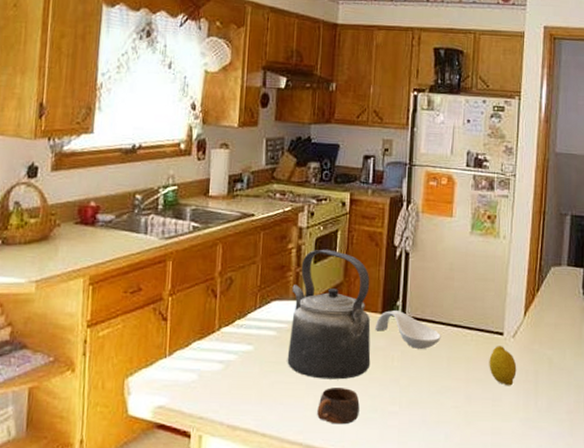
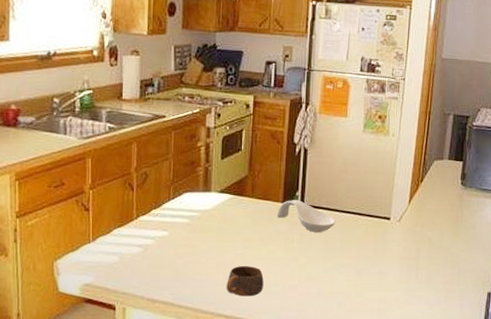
kettle: present [287,249,371,380] -> none [199,146,273,259]
fruit: present [489,346,517,386] -> none [377,229,401,262]

